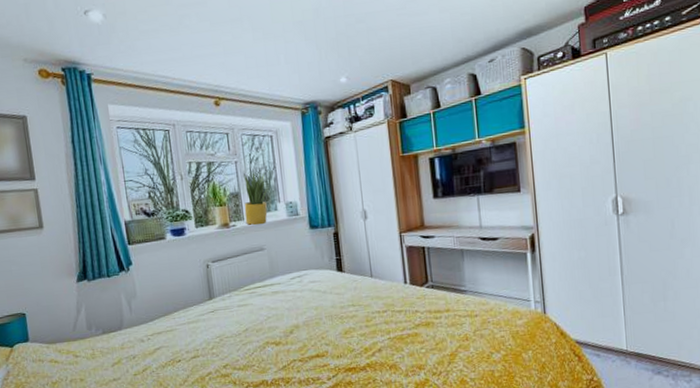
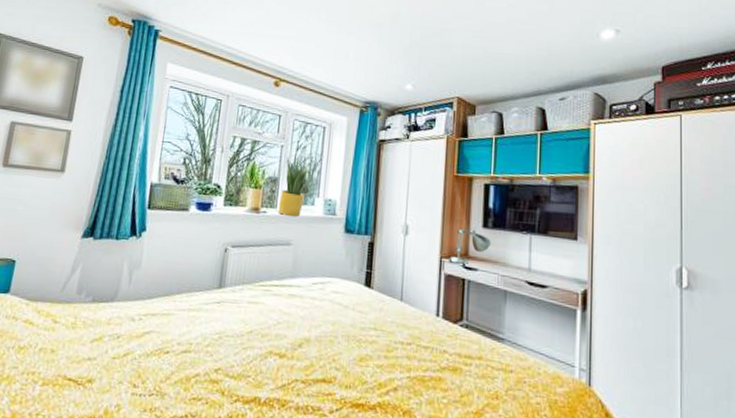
desk lamp: none [407,202,443,235] -> present [449,229,491,264]

